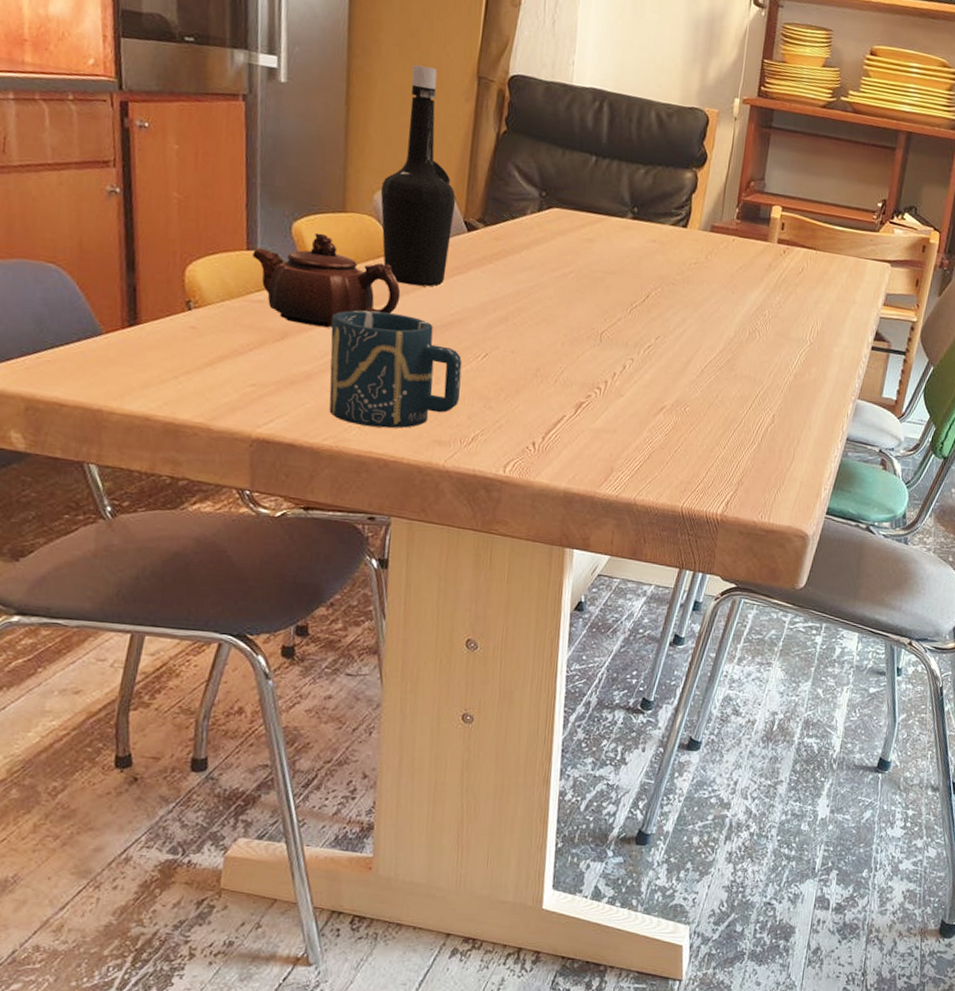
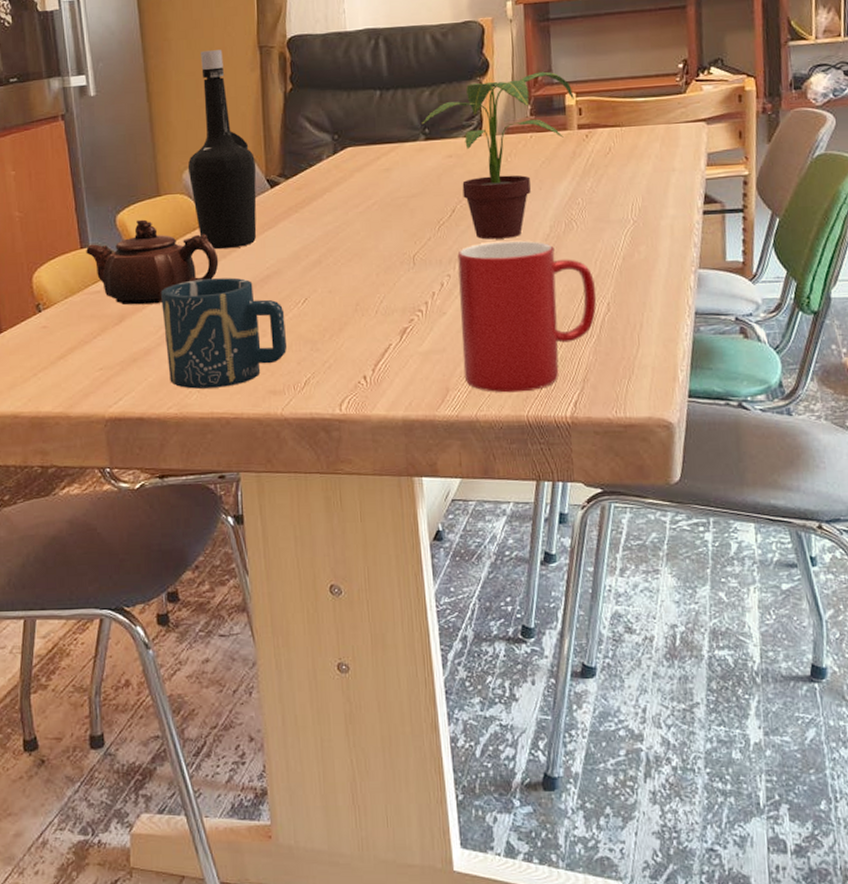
cup: none [630,334,766,485] -> present [457,240,597,393]
potted plant: none [632,173,780,335] -> present [422,71,574,240]

